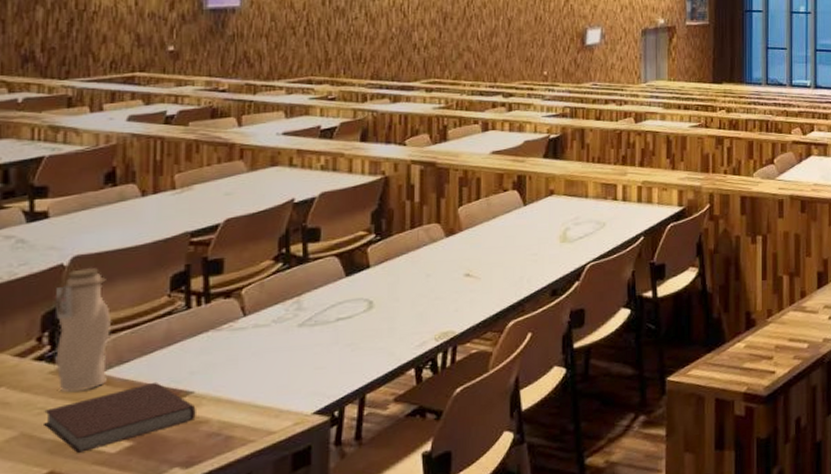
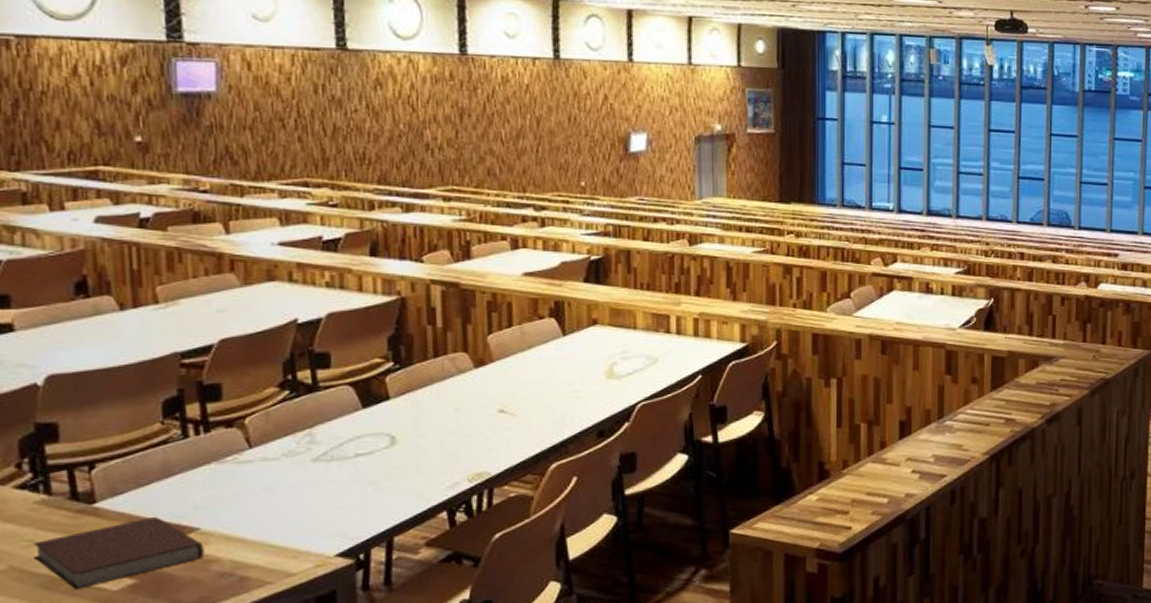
water bottle: present [55,267,112,393] -> none [32,388,101,525]

